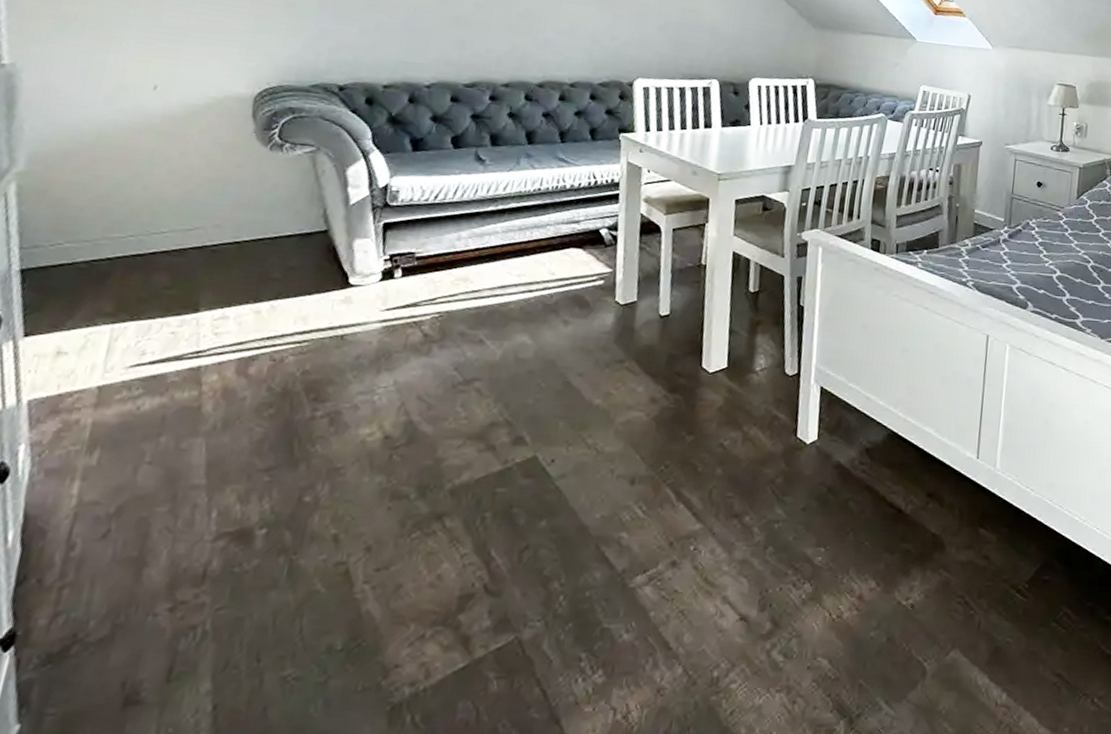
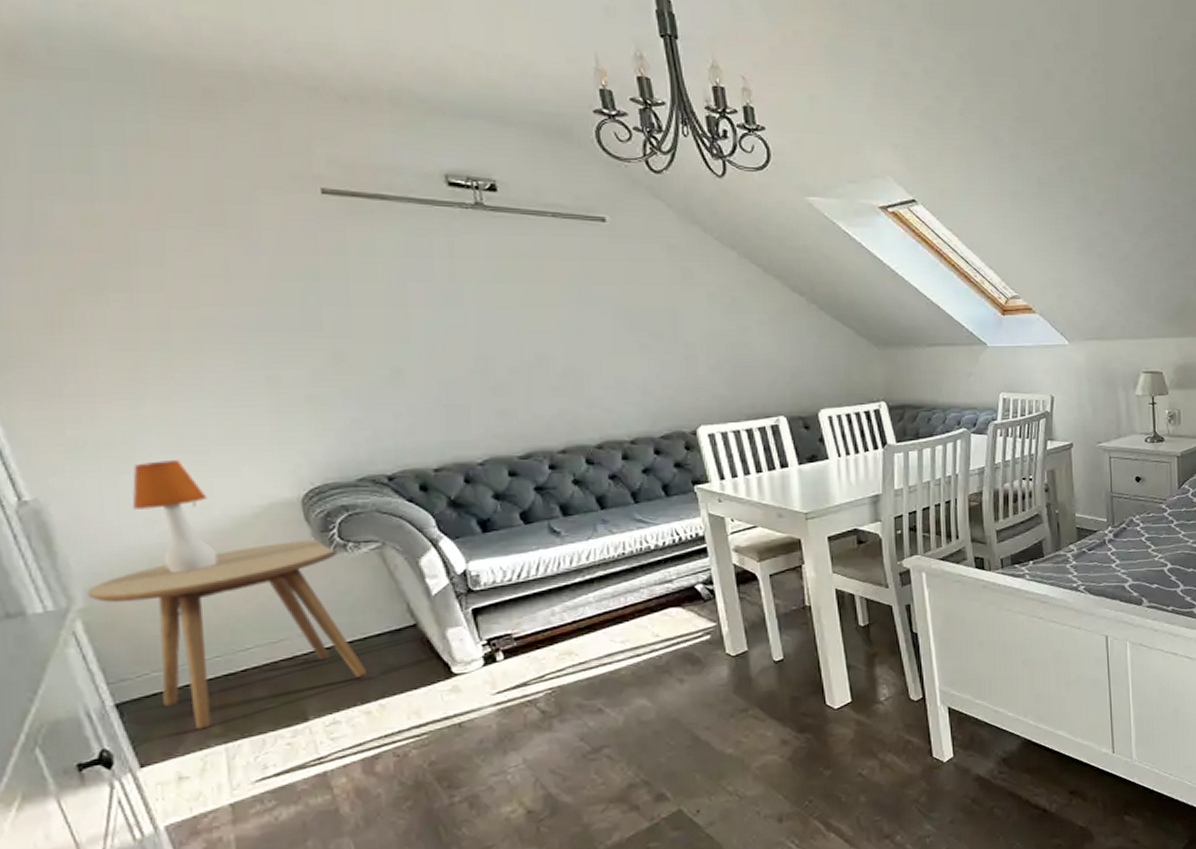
side table: none [29,134,276,307] -> present [86,540,366,730]
table lamp: none [98,43,170,151] -> present [132,460,218,574]

